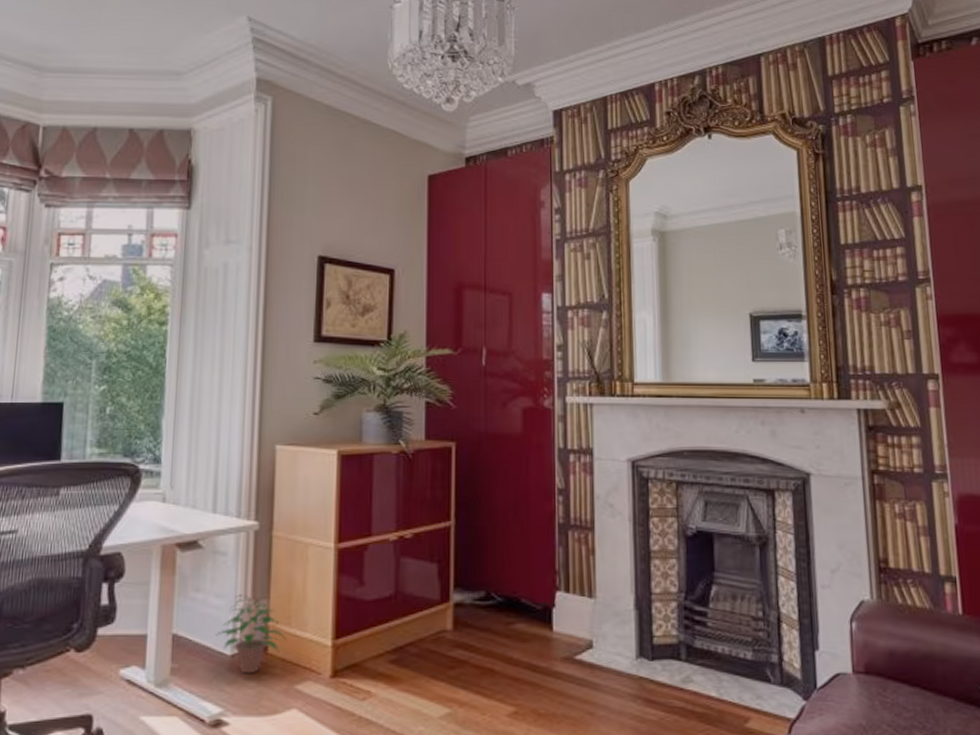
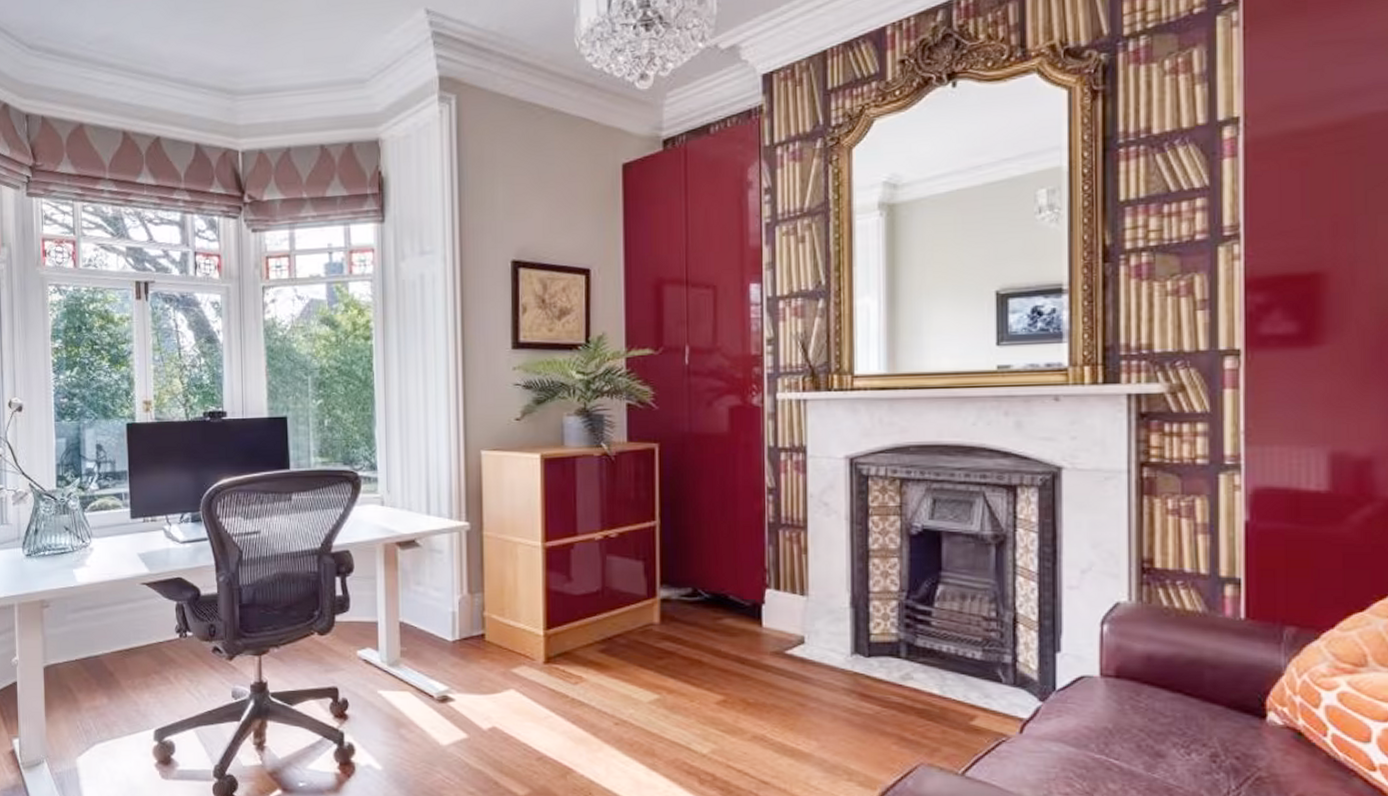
potted plant: present [215,594,287,674] -> none [437,588,502,658]

